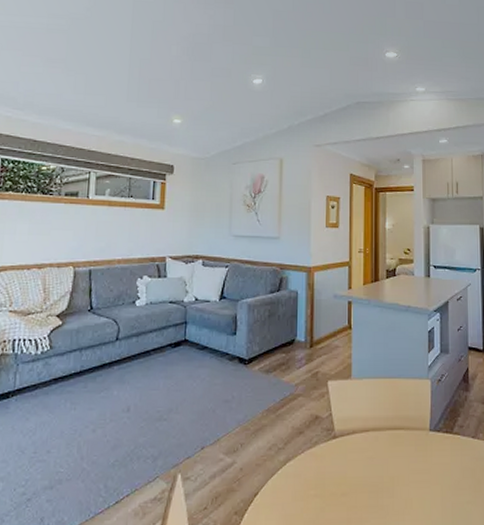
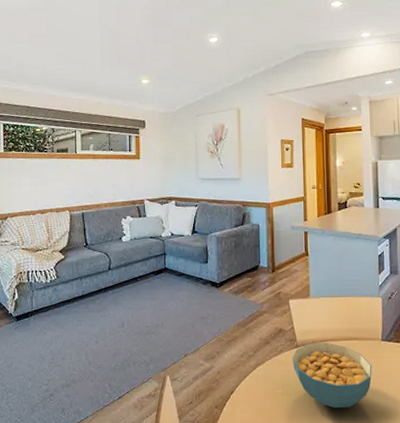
cereal bowl: none [328,432,419,512] -> present [292,342,372,408]

